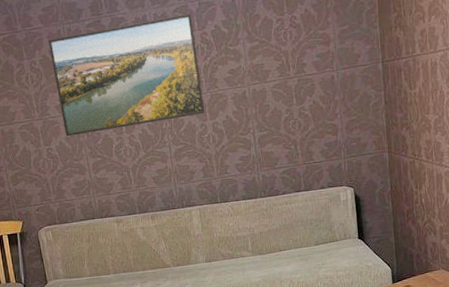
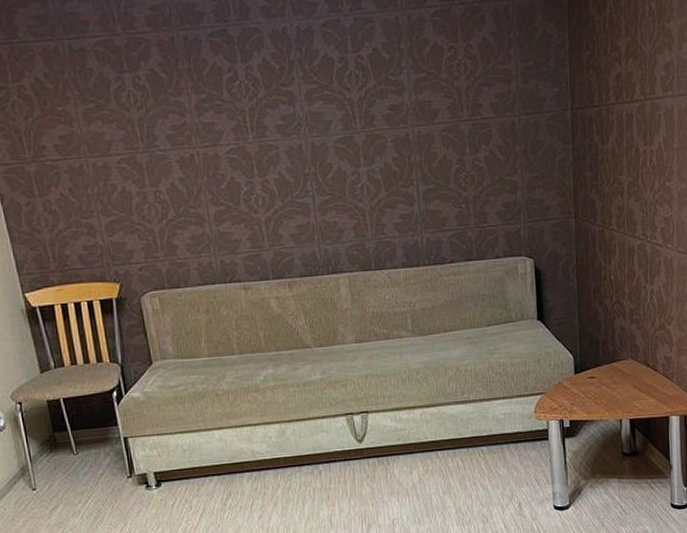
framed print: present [48,13,205,137] -> none [157,30,358,177]

